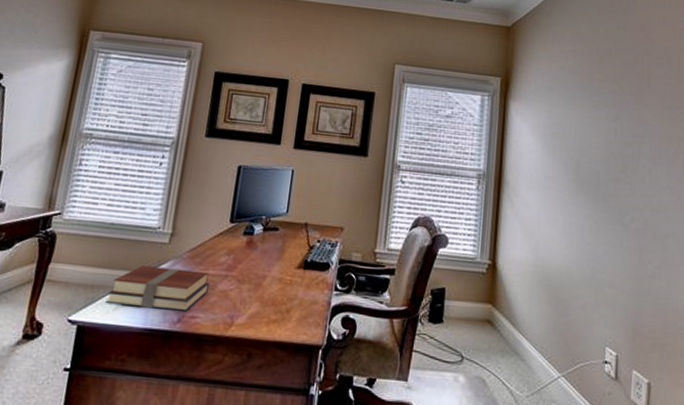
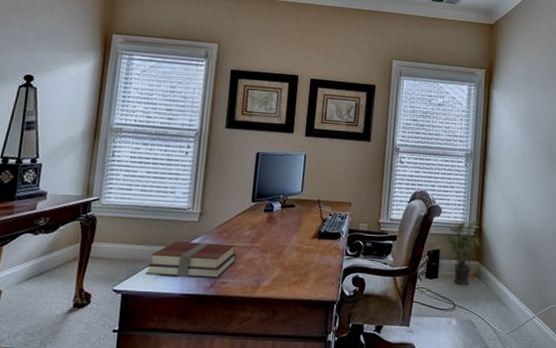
potted plant: none [453,249,494,333] -> present [446,216,481,285]

